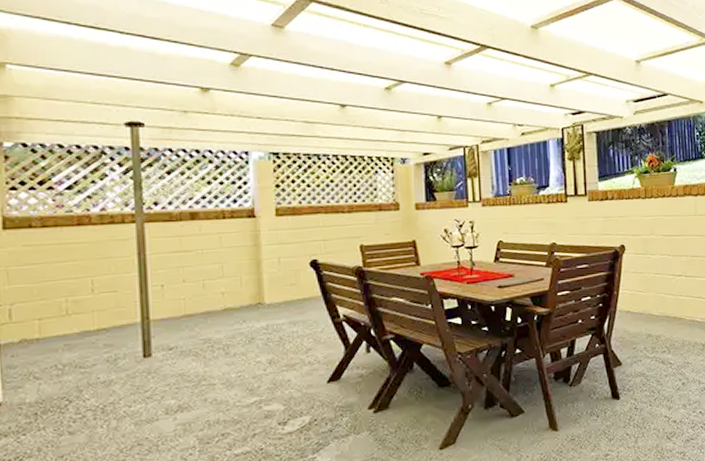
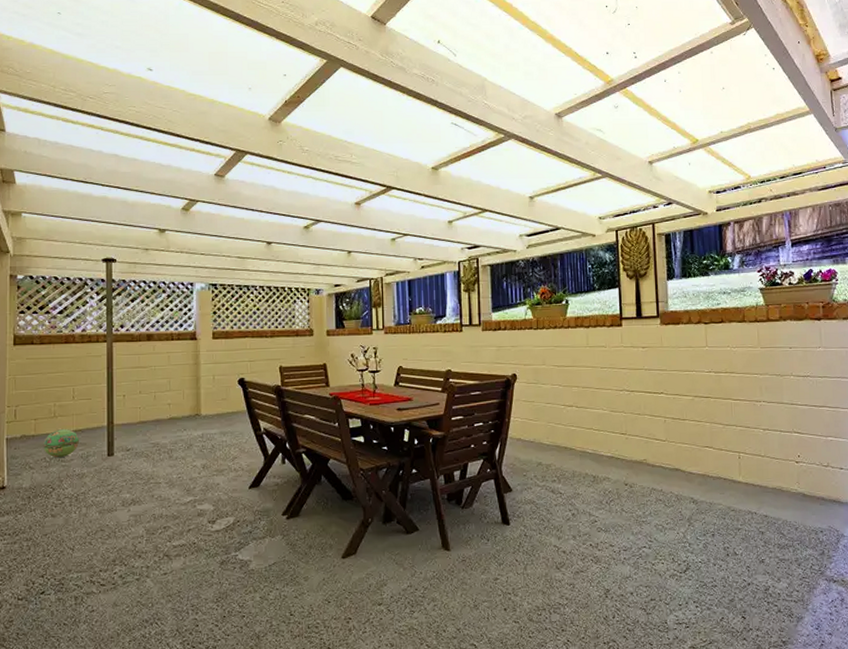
ball: none [53,329,103,365] -> present [43,429,79,458]

